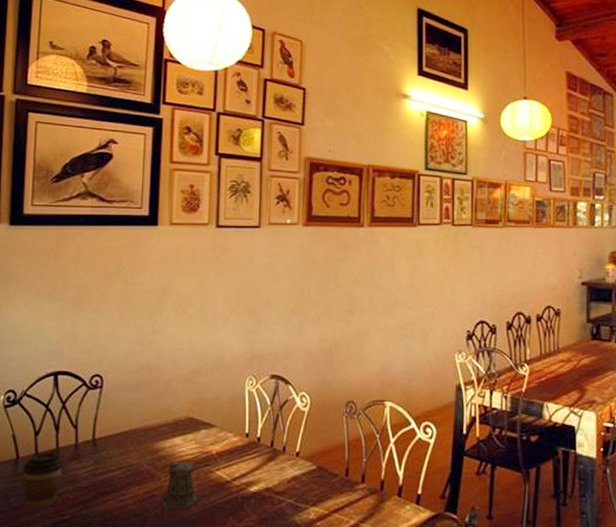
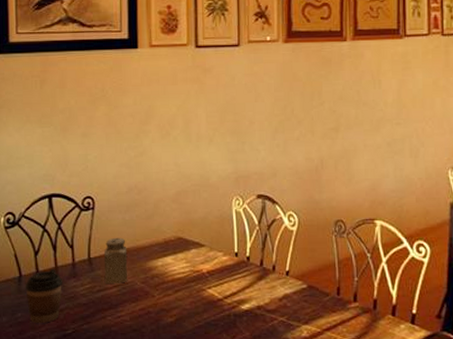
salt shaker: none [108,417,135,465] -> present [103,237,128,283]
pepper shaker: present [162,462,211,510] -> none [157,280,202,327]

